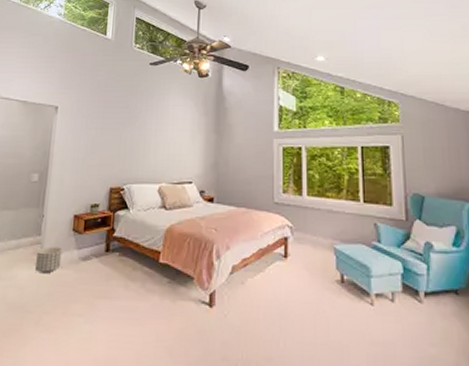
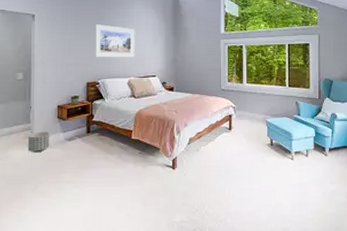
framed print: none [121,118,170,159] -> present [95,24,135,58]

